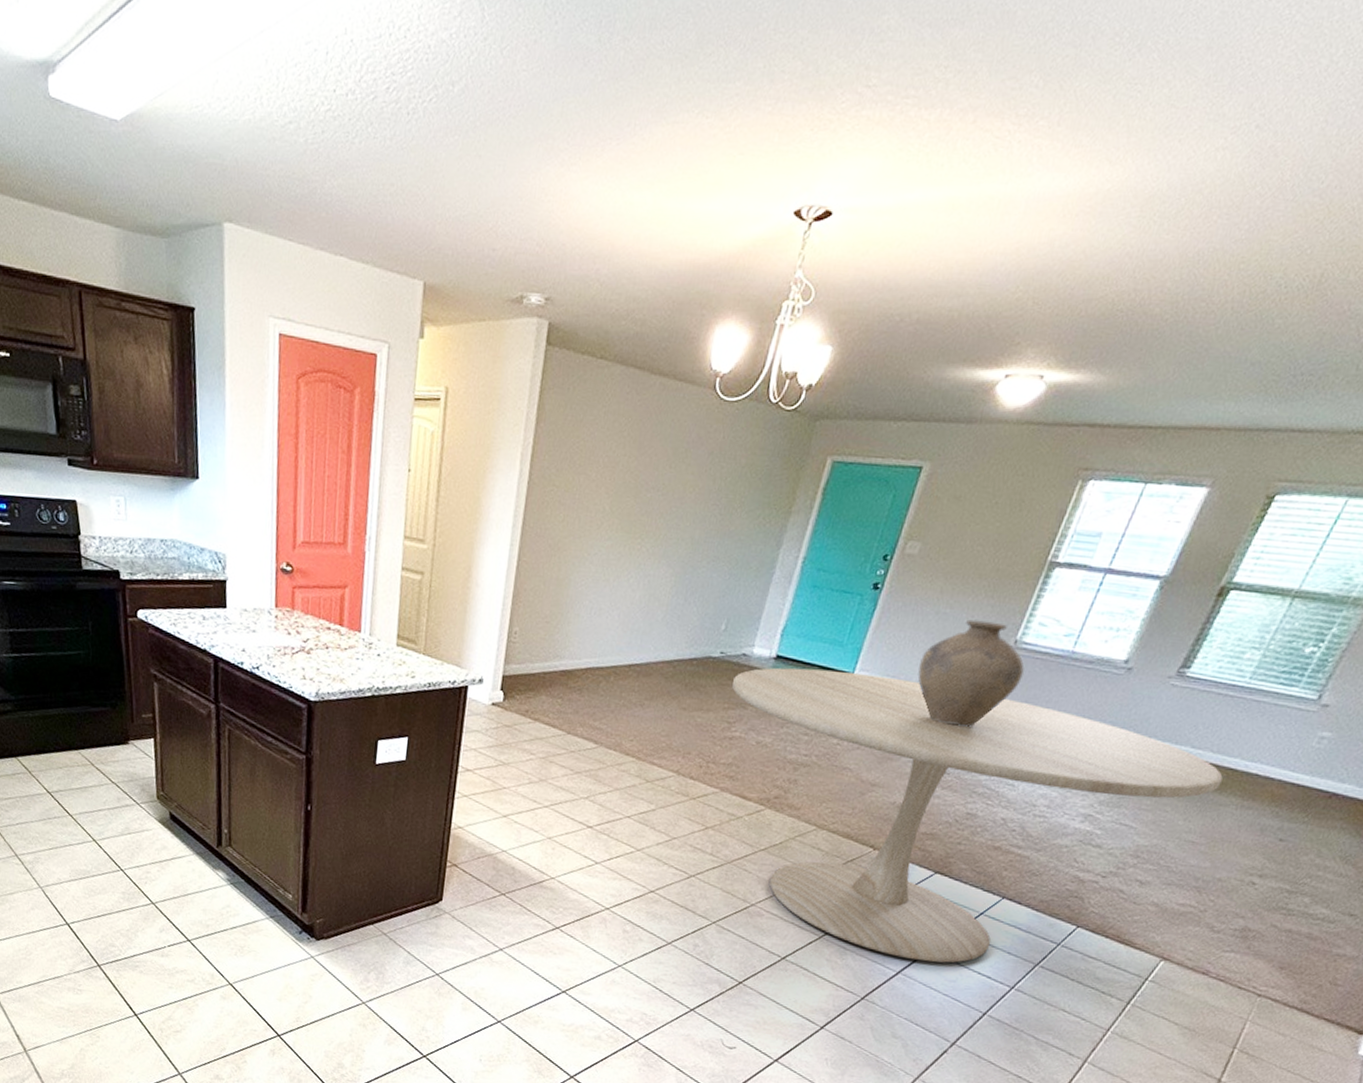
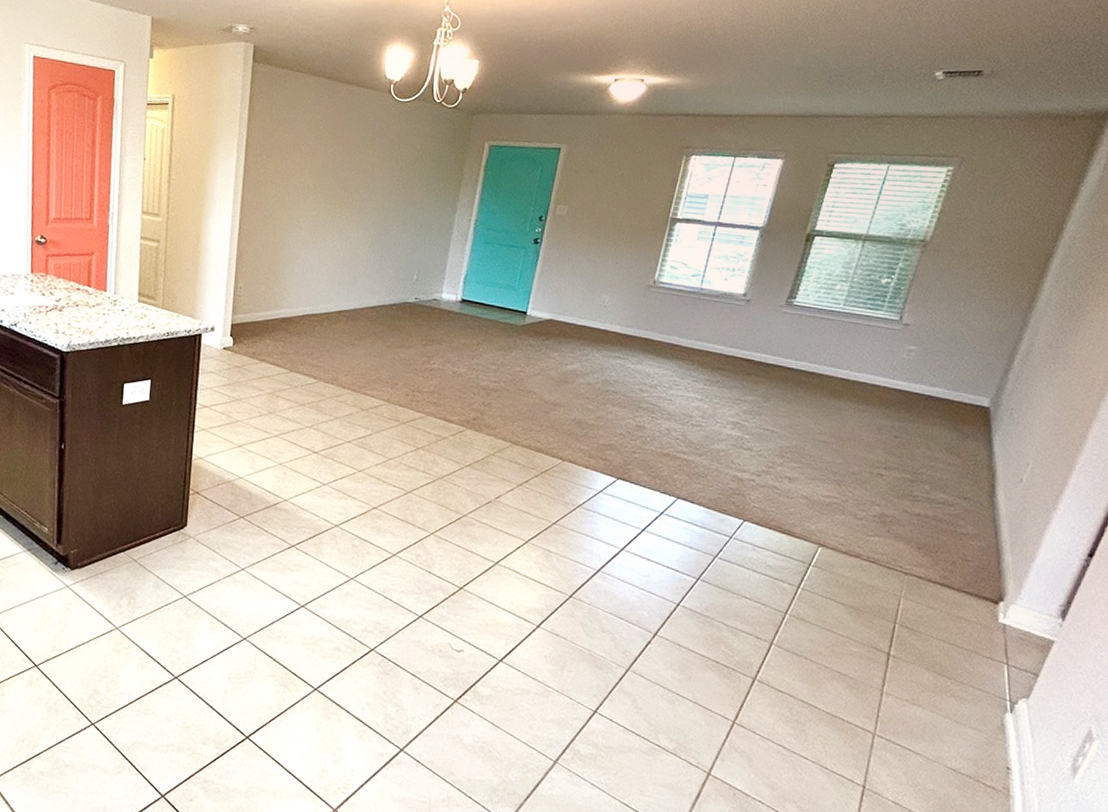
dining table: present [731,667,1223,963] -> none [427,309,839,560]
vase: present [917,619,1024,727] -> none [579,265,665,353]

